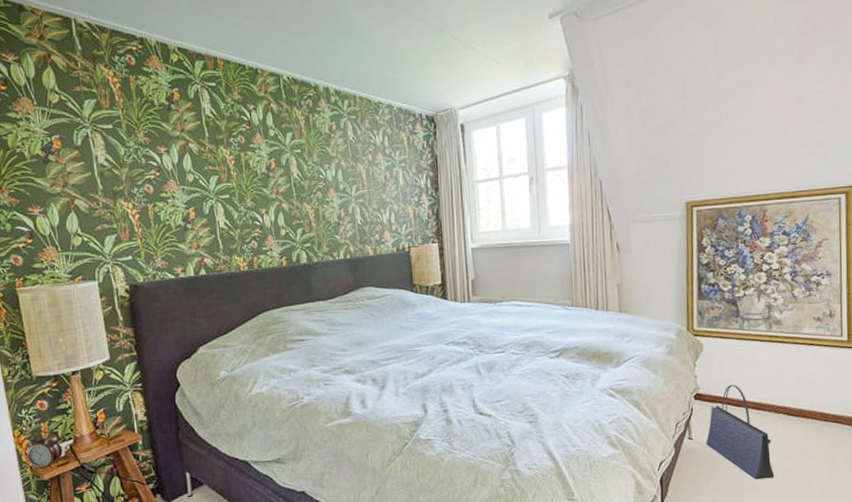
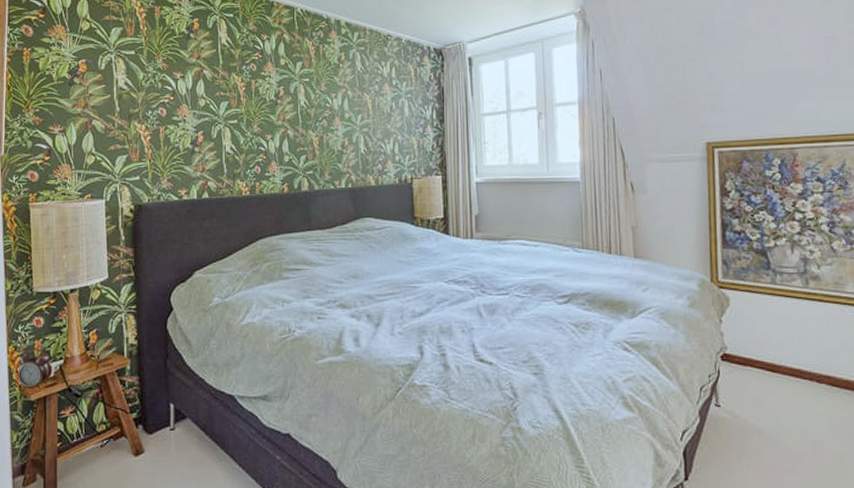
tote bag: present [706,385,775,480] -> none [736,346,820,461]

